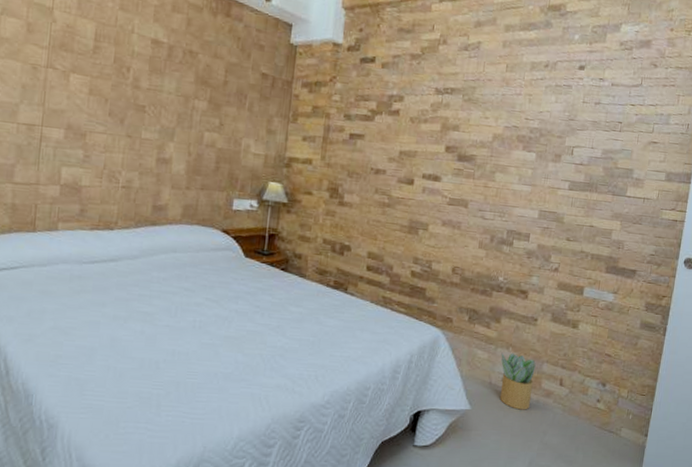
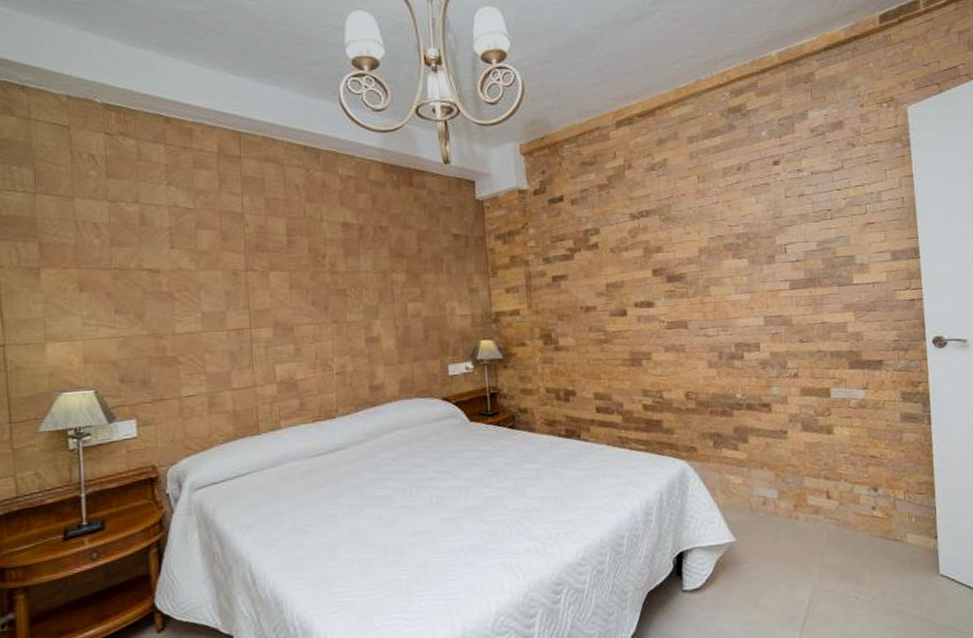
potted plant: present [499,352,536,410] -> none [756,472,799,533]

